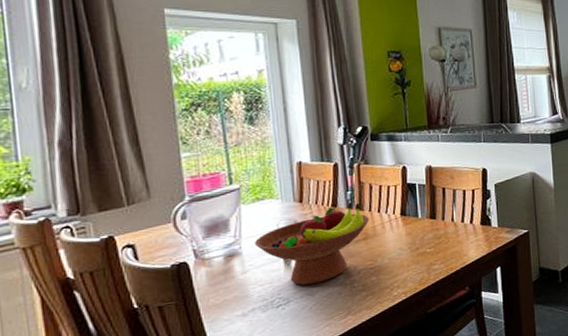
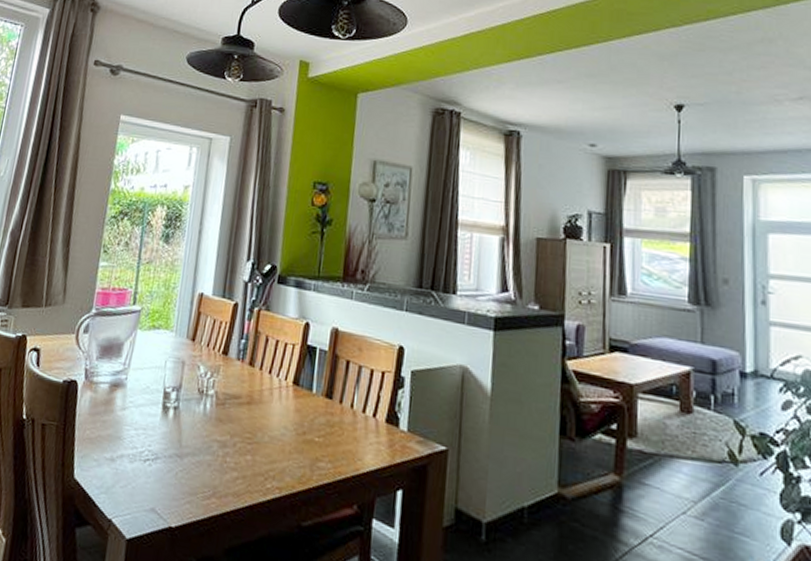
fruit bowl: present [255,202,369,285] -> none [140,352,258,445]

